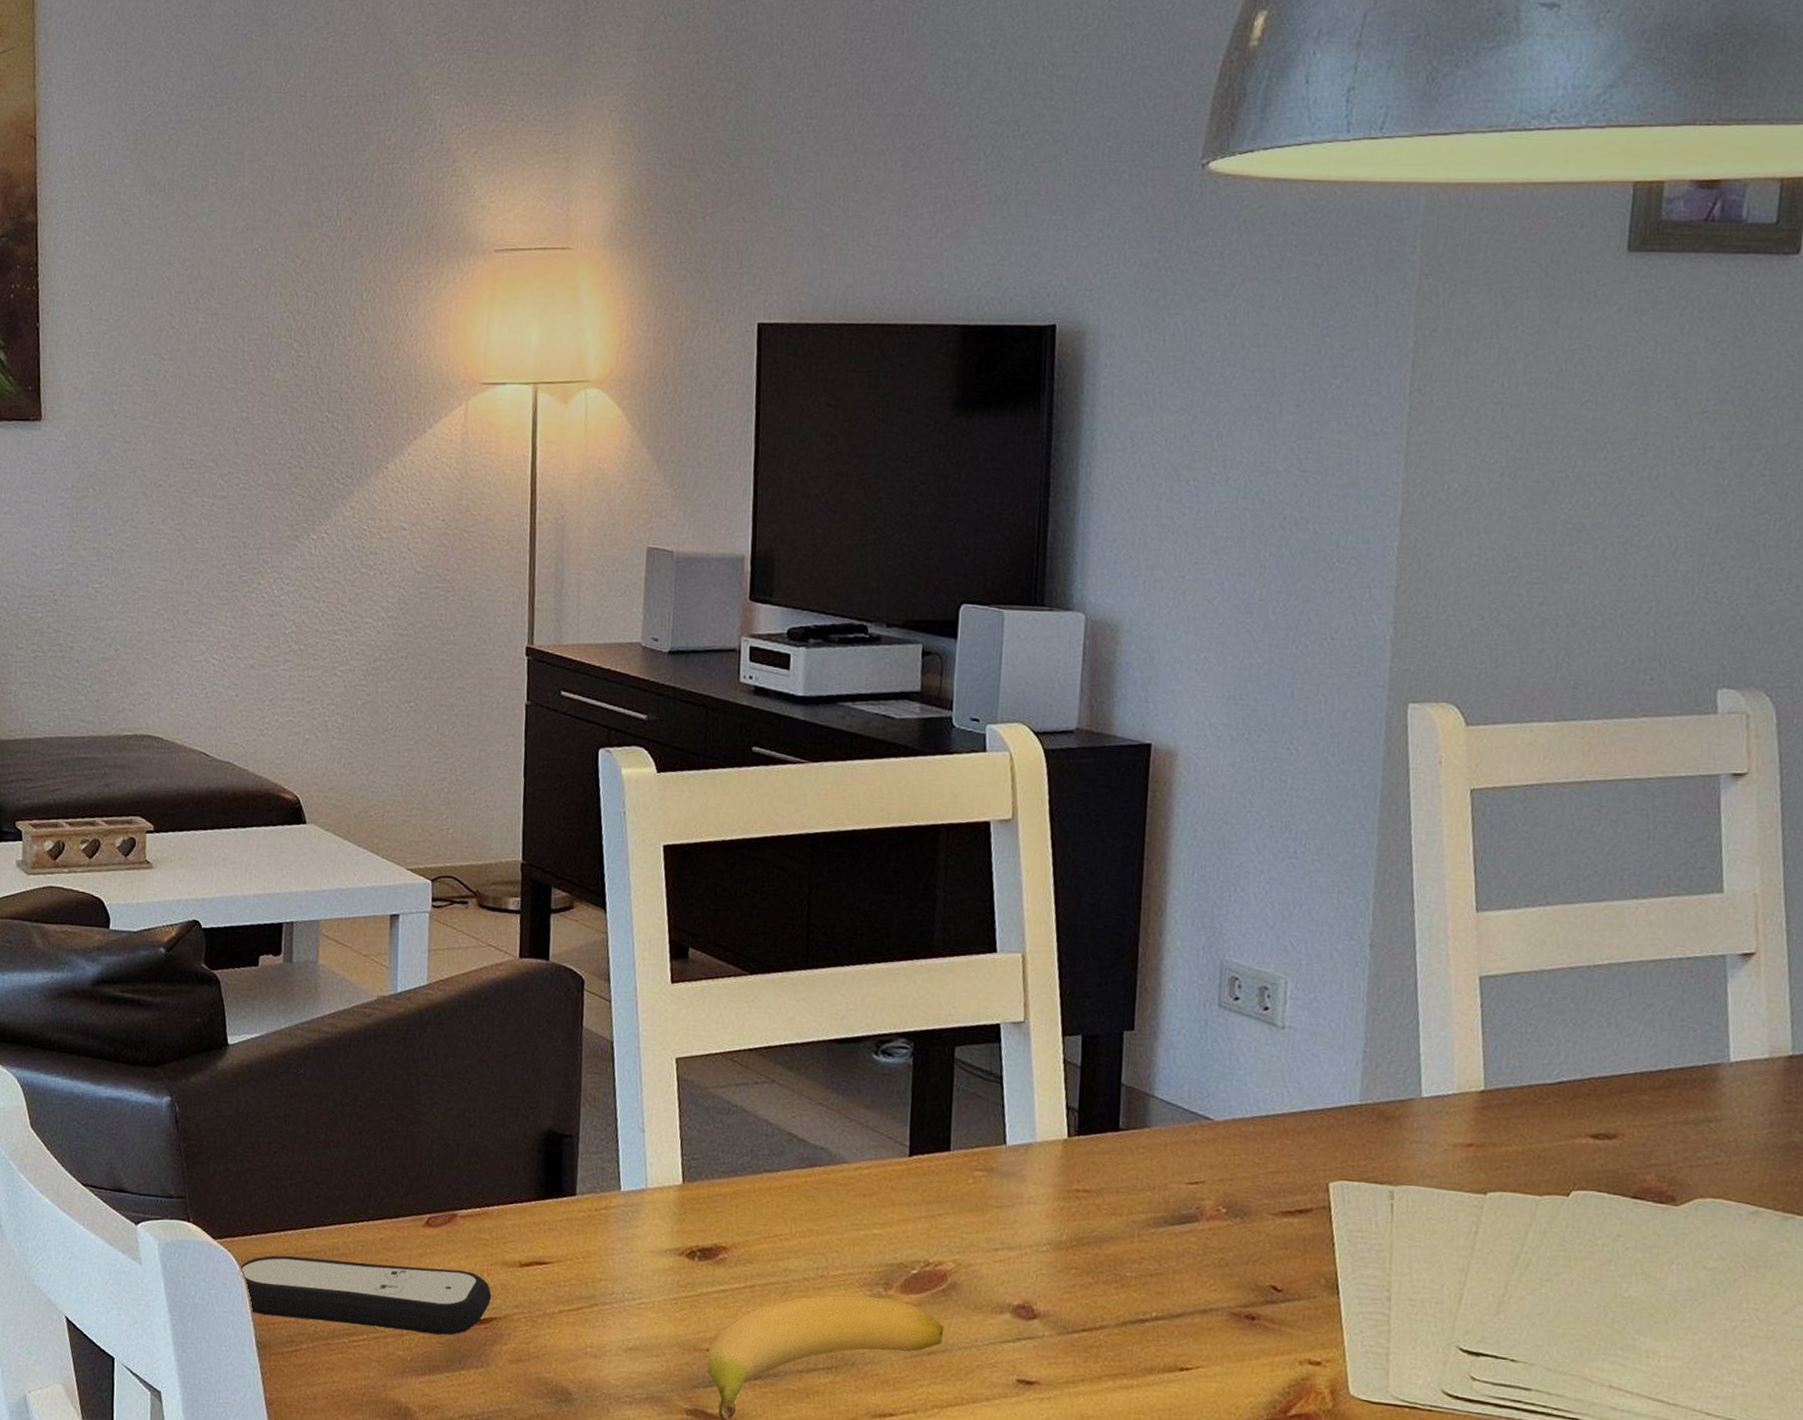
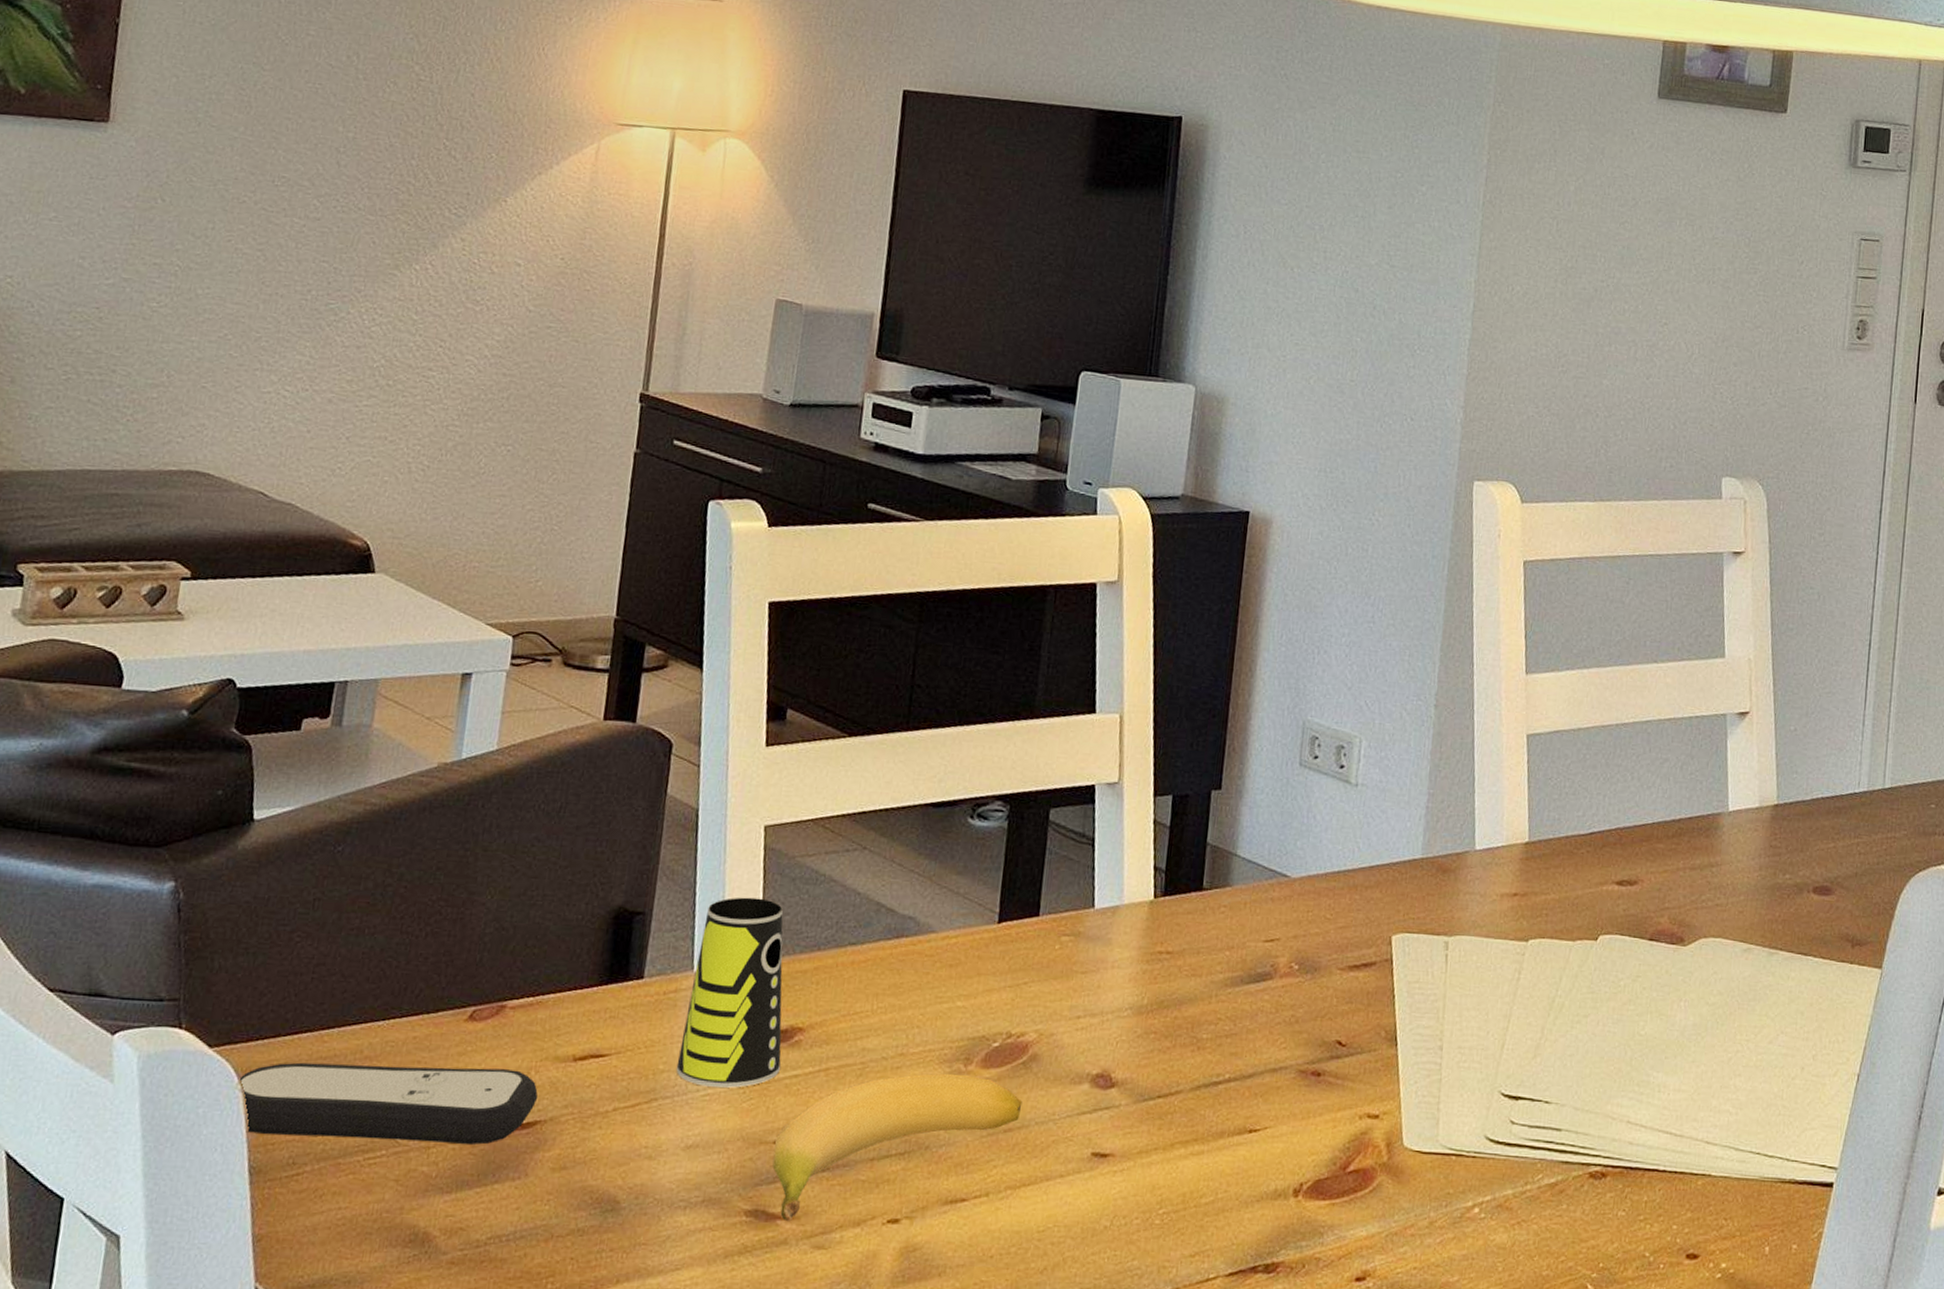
cup: none [612,1124,709,1299] -> present [676,897,784,1088]

